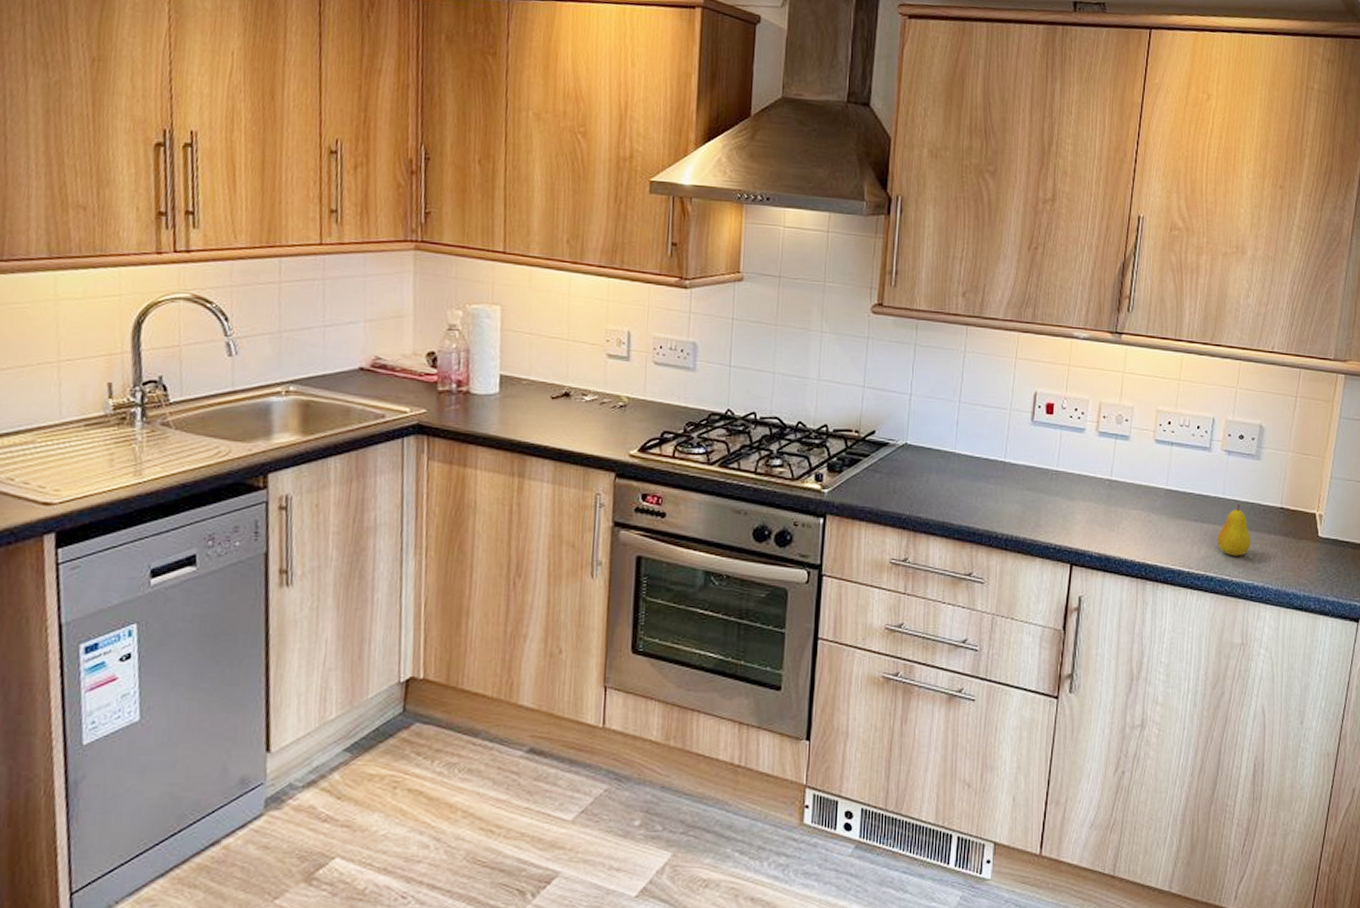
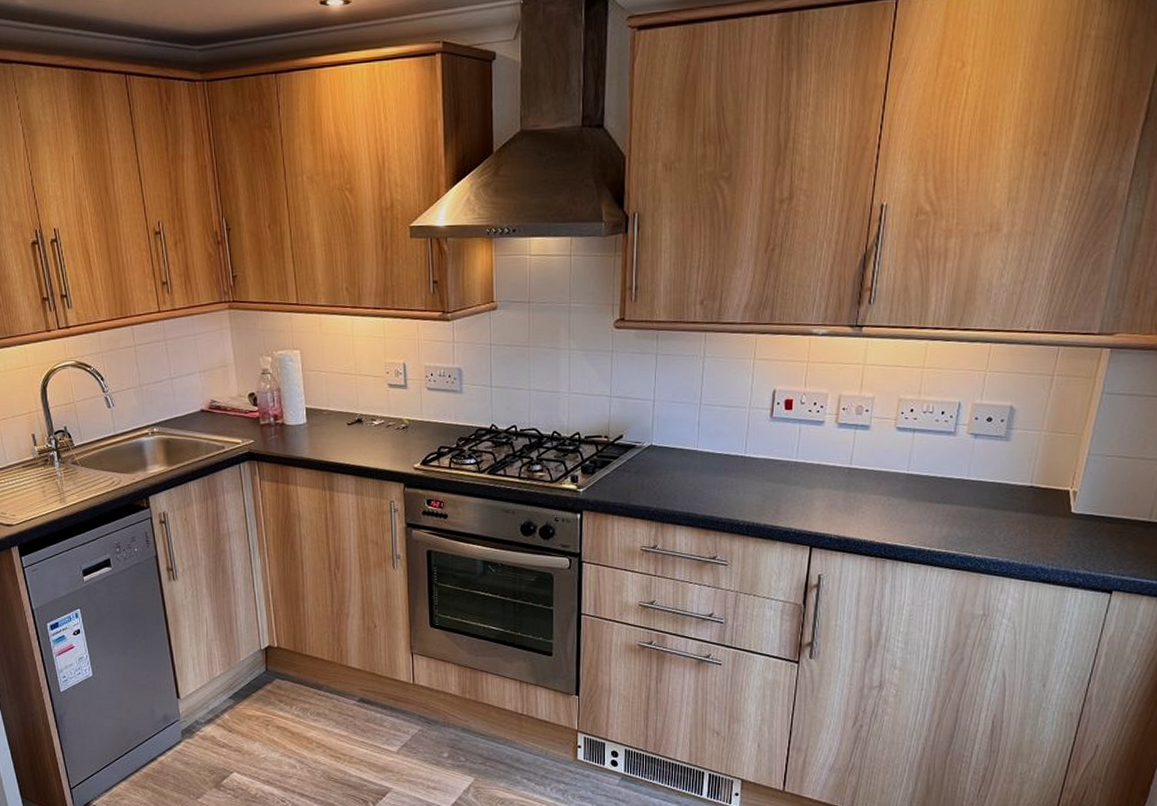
fruit: present [1218,504,1251,556] -> none [960,484,996,534]

